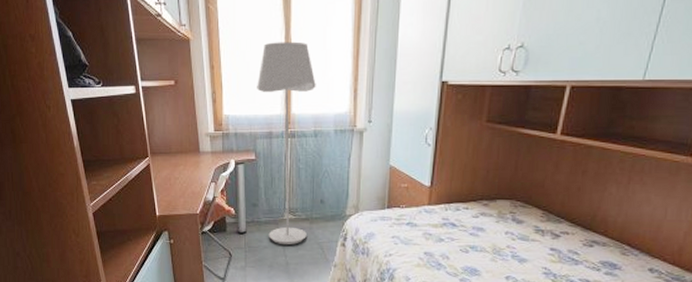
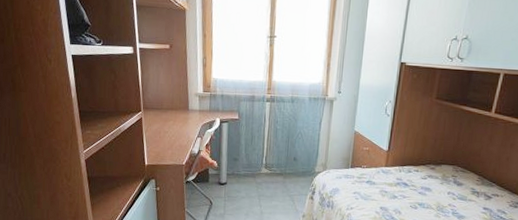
floor lamp: present [257,41,316,245] -> none [243,18,295,196]

